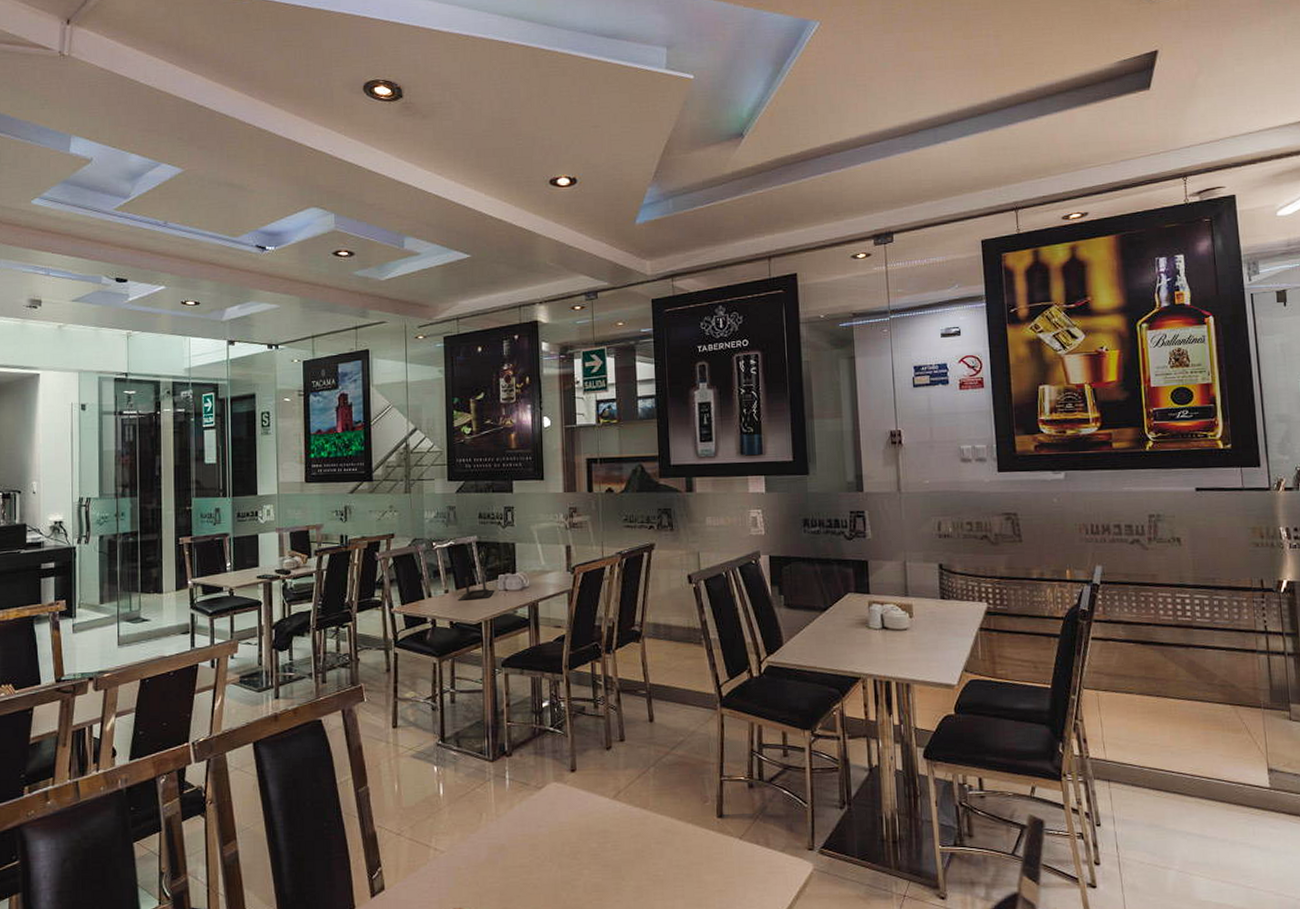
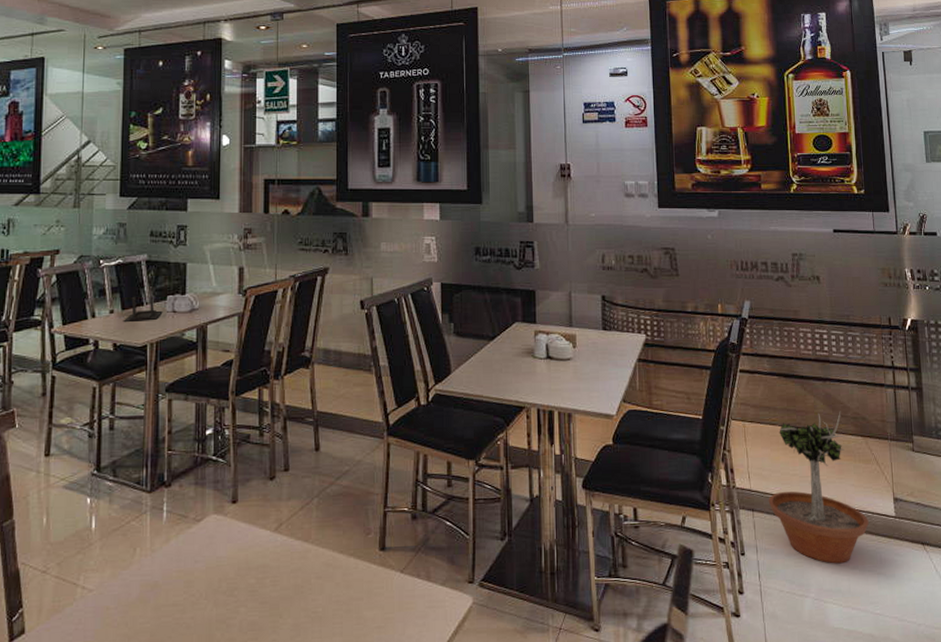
potted tree: none [1125,678,1240,836] -> present [768,411,869,564]

